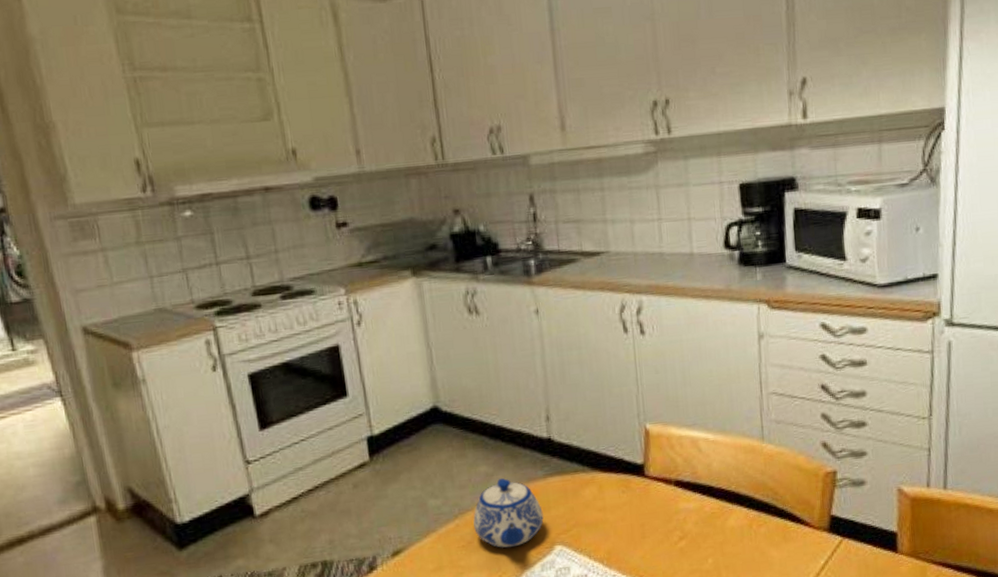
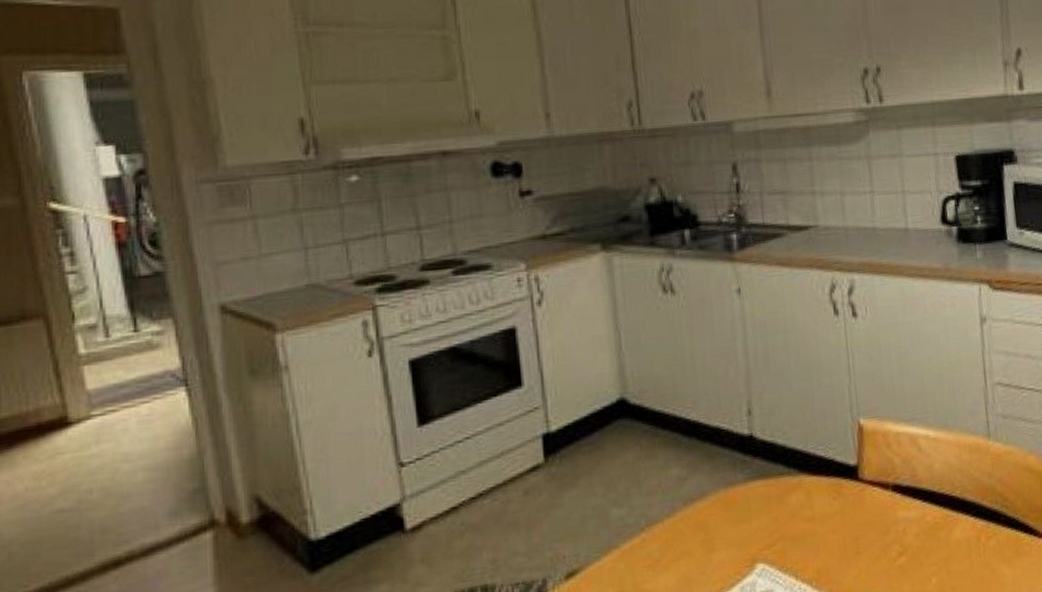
teapot: present [473,478,544,548] -> none [662,483,744,567]

